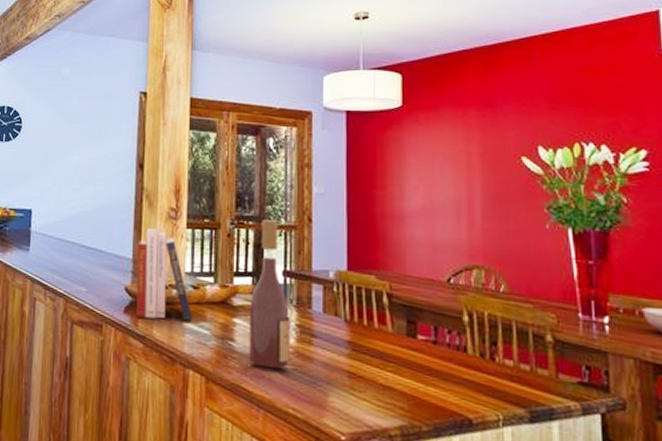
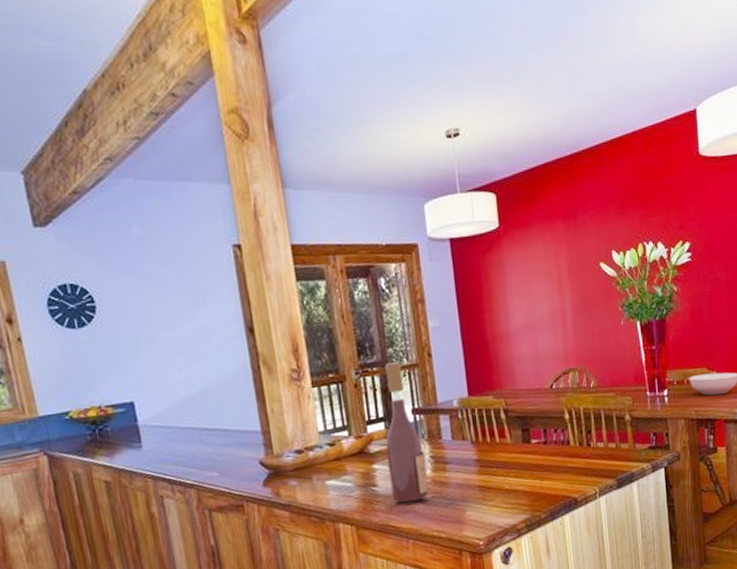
books: present [136,227,192,321] -> none [263,393,333,489]

